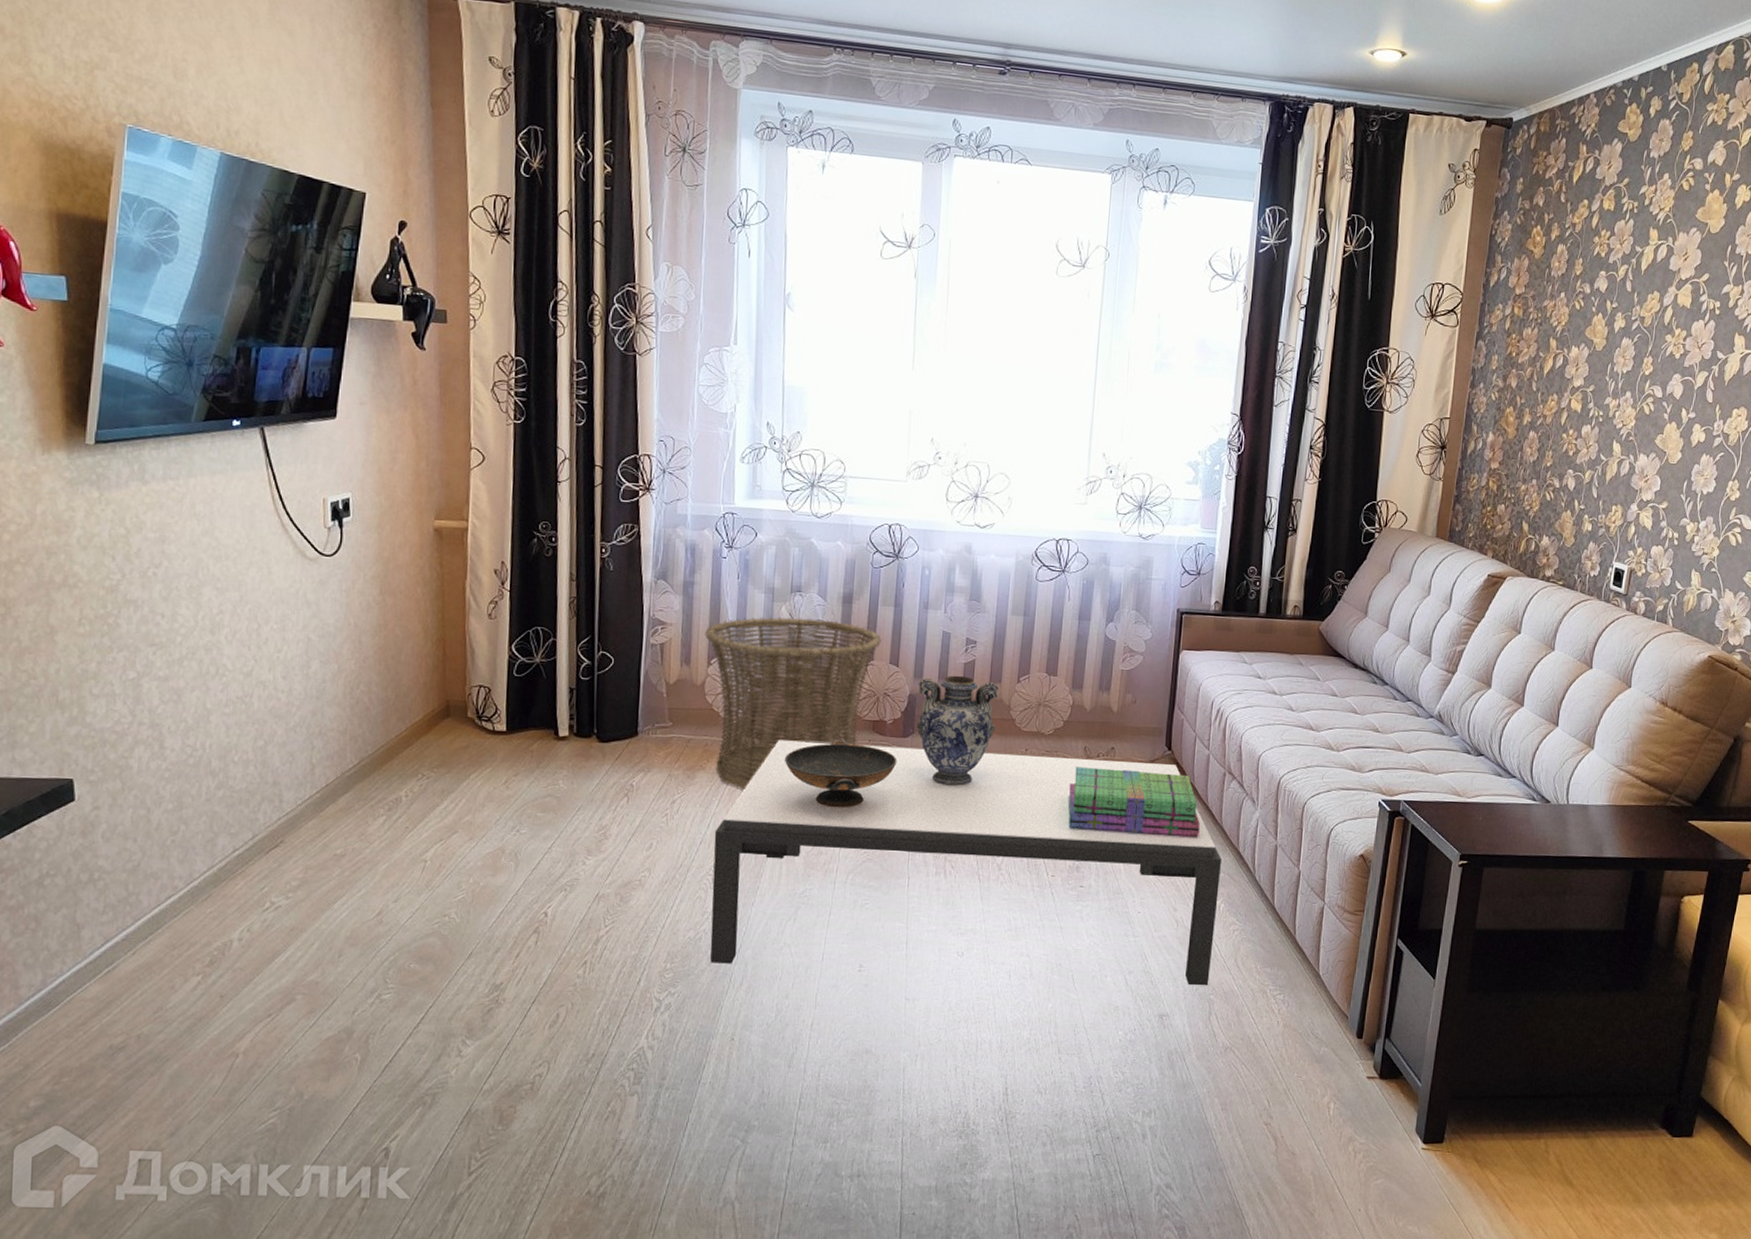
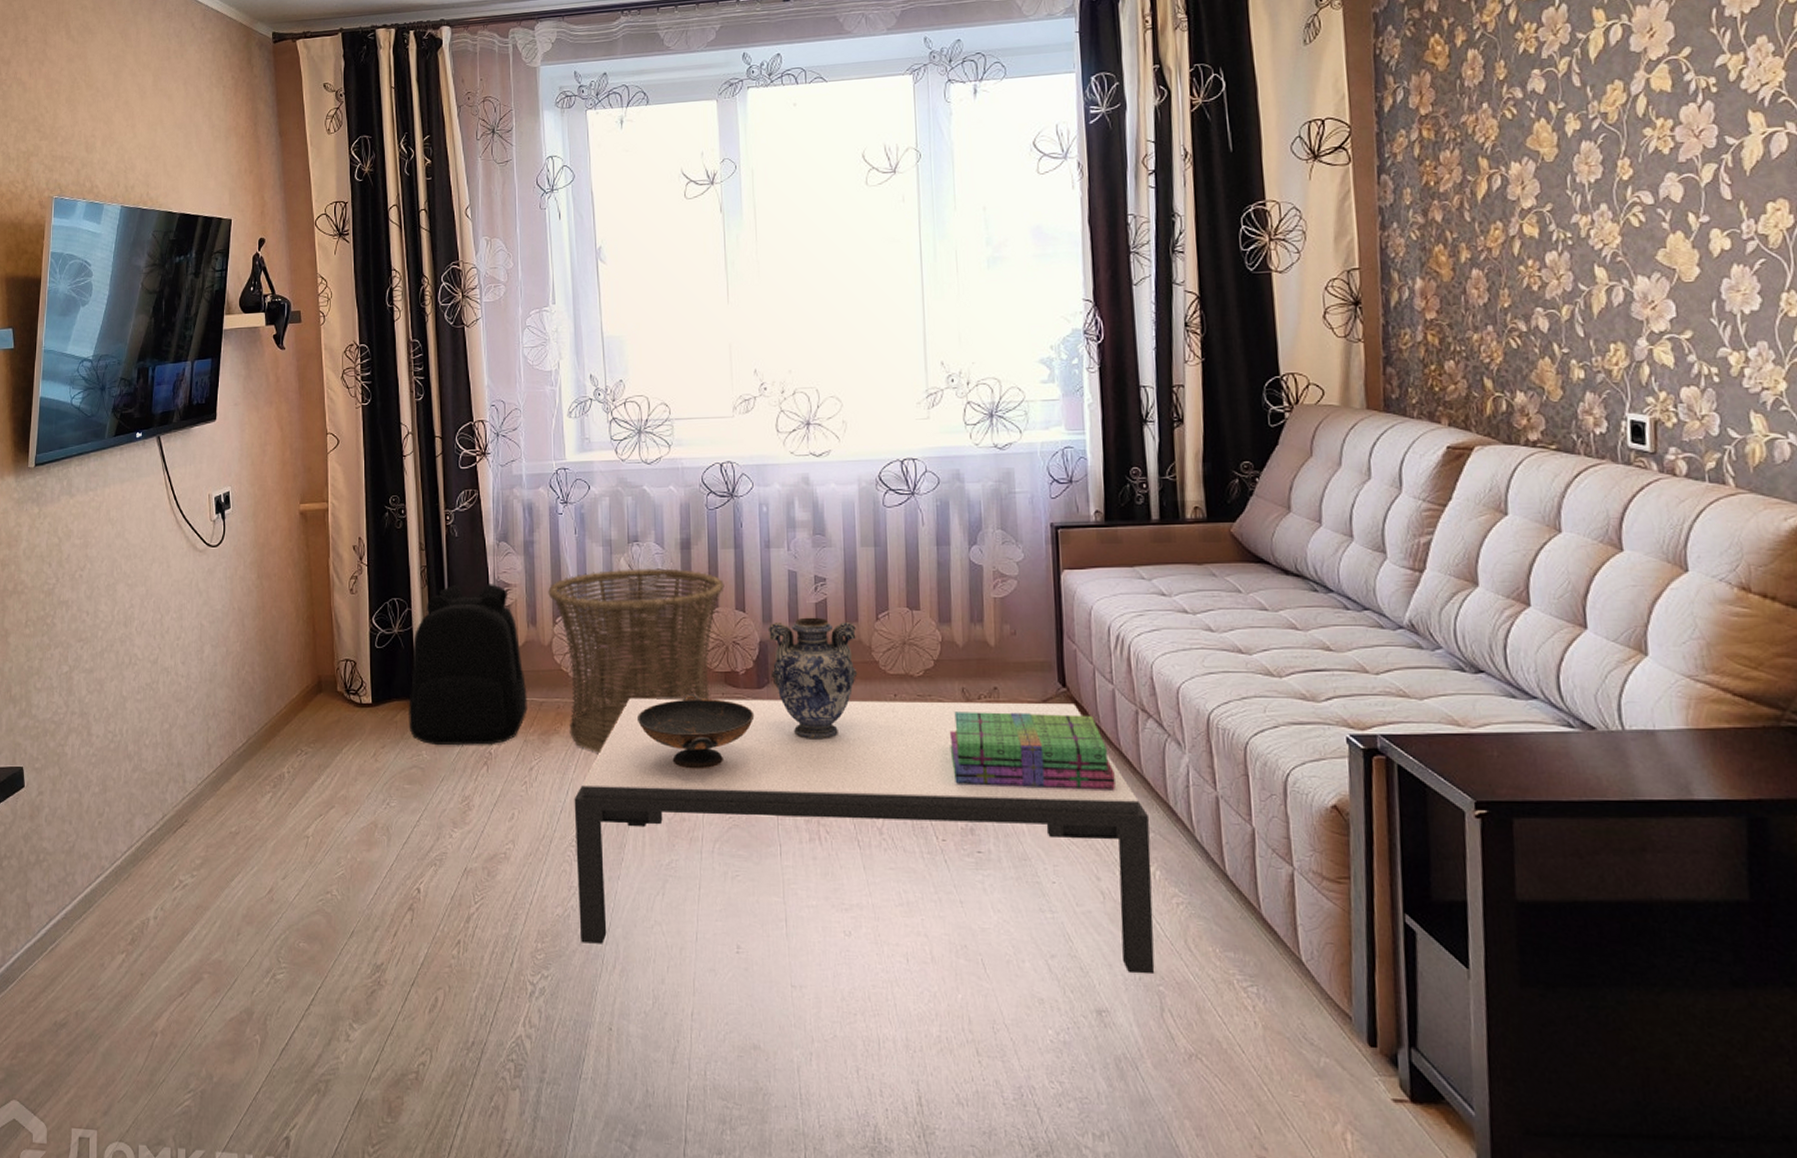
backpack: none [546,618,675,778] -> present [408,584,528,746]

